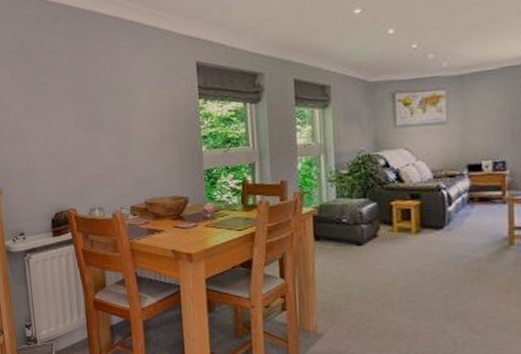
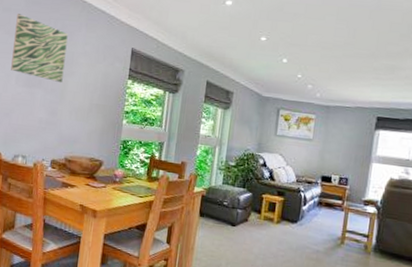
wall art: none [62,53,126,120] -> present [11,14,68,82]

